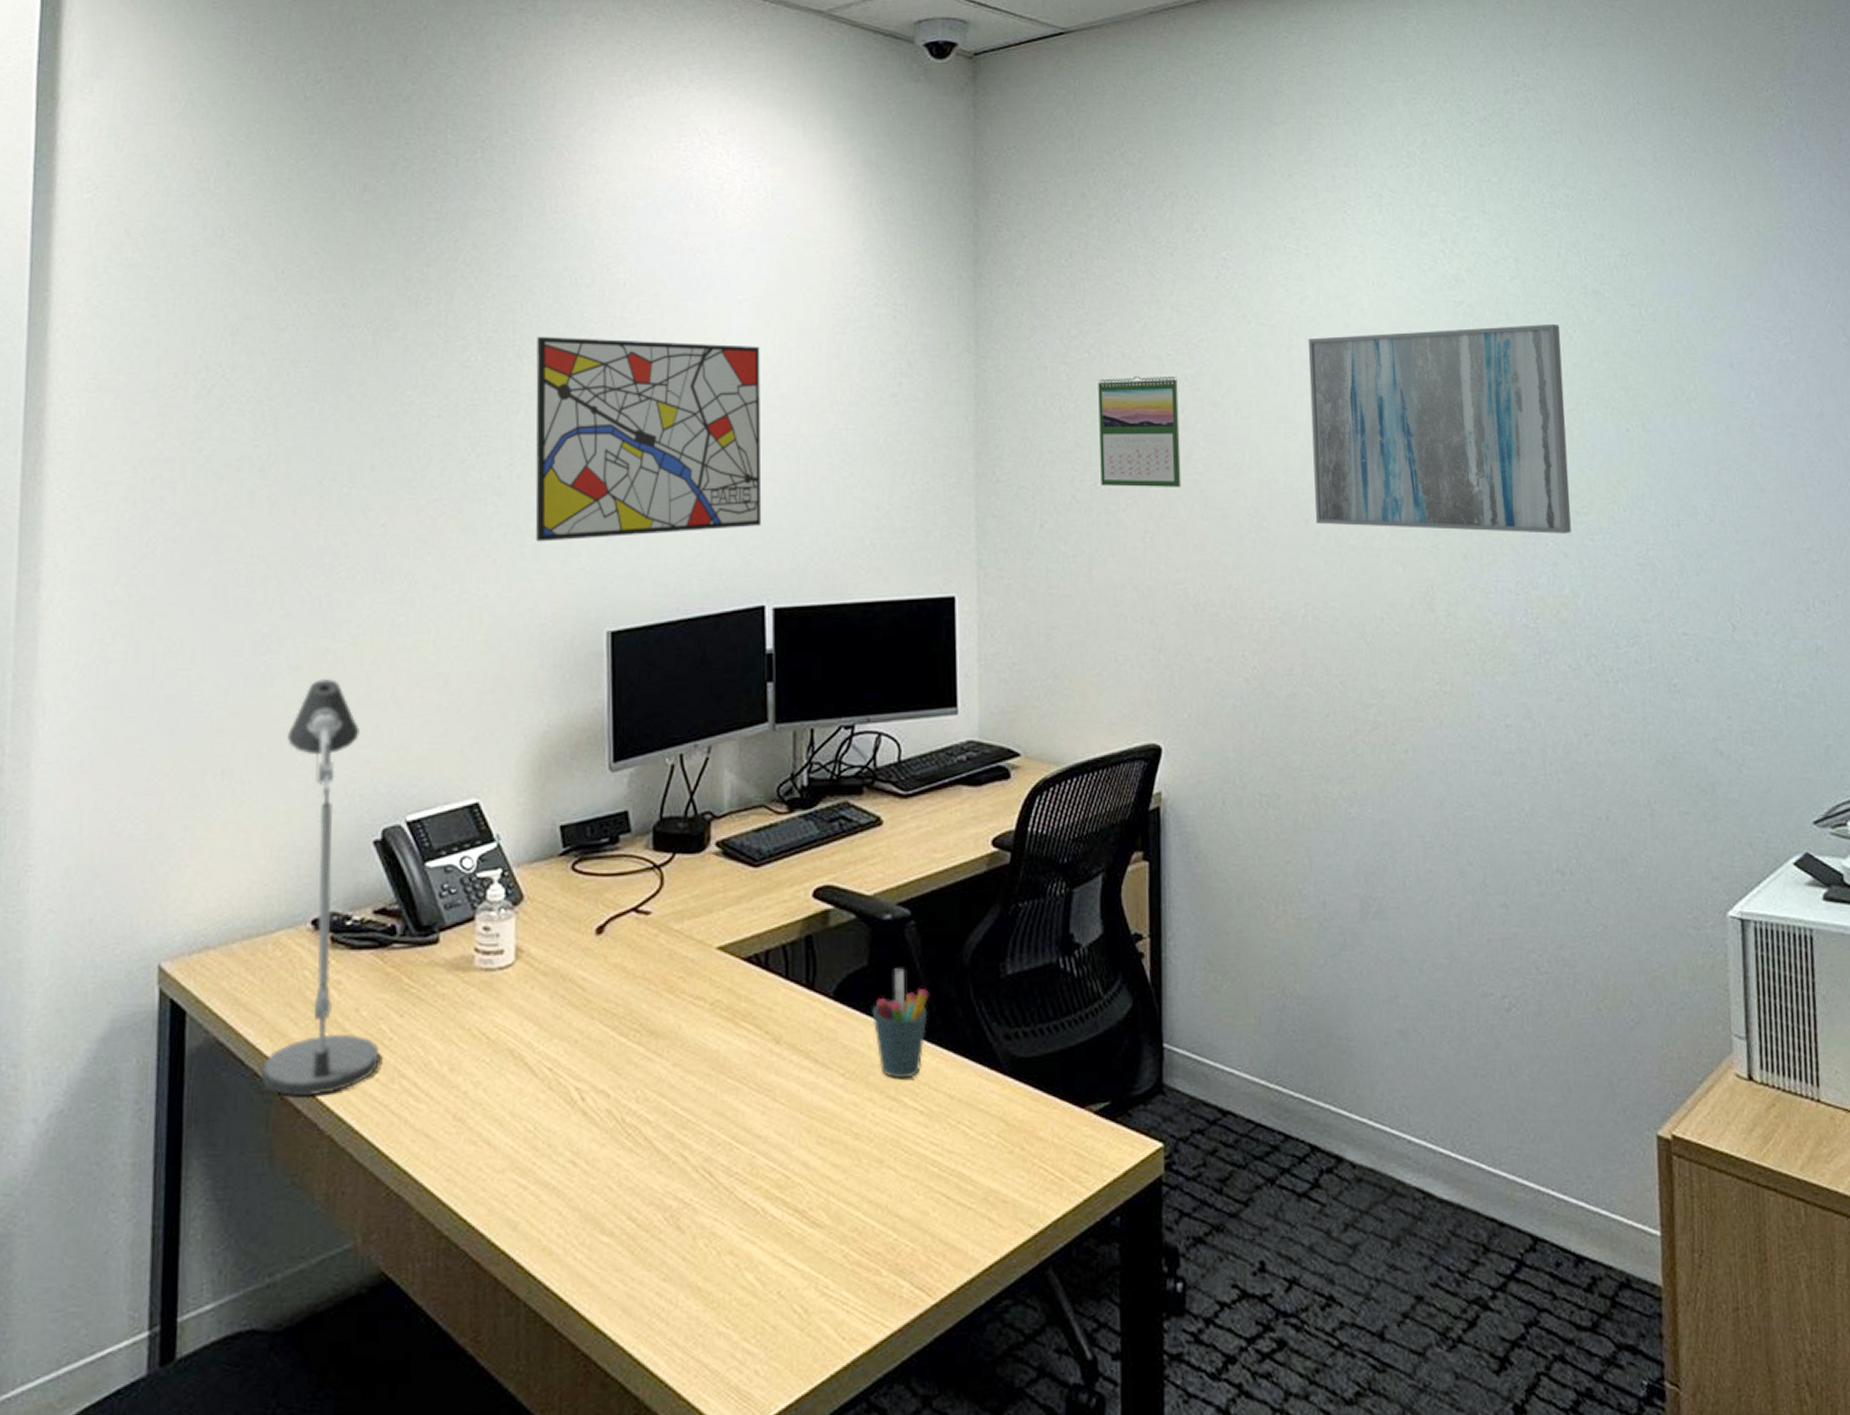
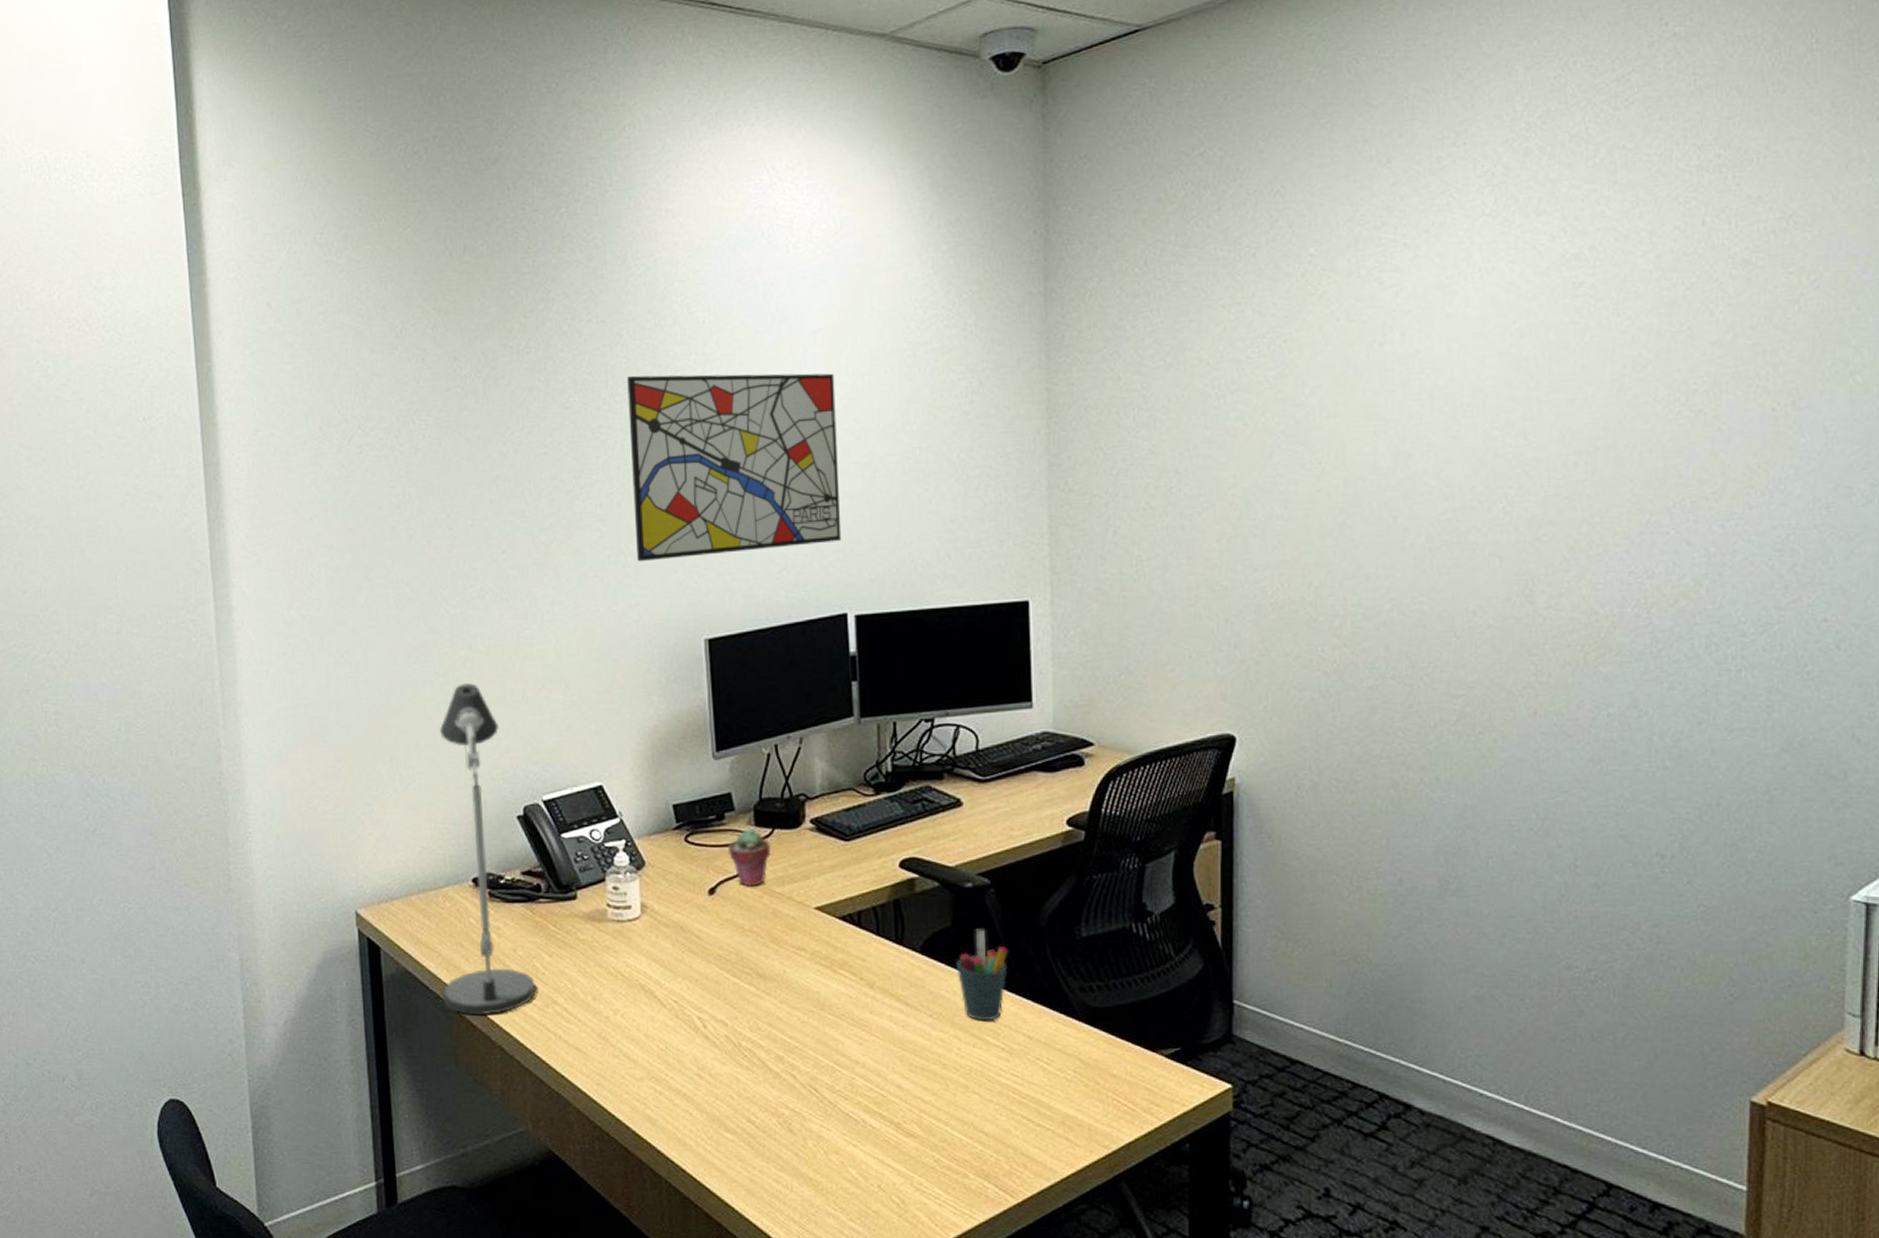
potted succulent: none [620,853,671,924] -> present [727,828,771,887]
calendar: present [1098,375,1182,487] -> none [1173,379,1261,491]
wall art: present [1307,323,1571,534] -> none [1402,299,1700,522]

